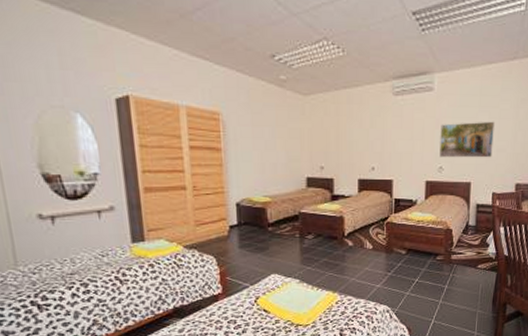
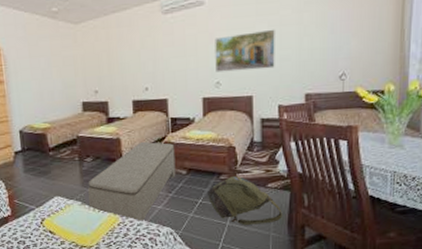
bench: none [307,221,396,301] -> present [88,142,176,222]
backpack: none [424,256,489,303] -> present [208,175,282,225]

